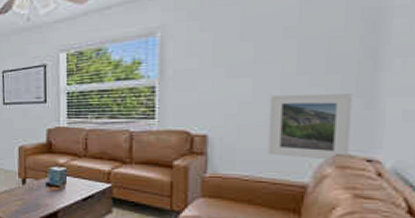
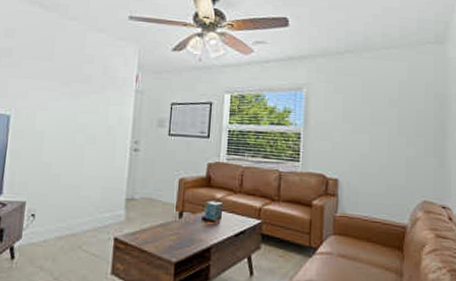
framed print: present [267,93,353,160] -> none [380,150,432,206]

